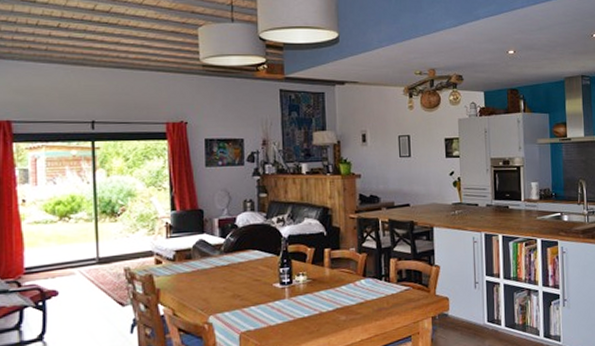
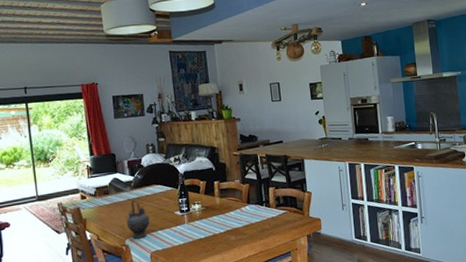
teapot: none [212,267,241,315] -> present [126,199,150,238]

